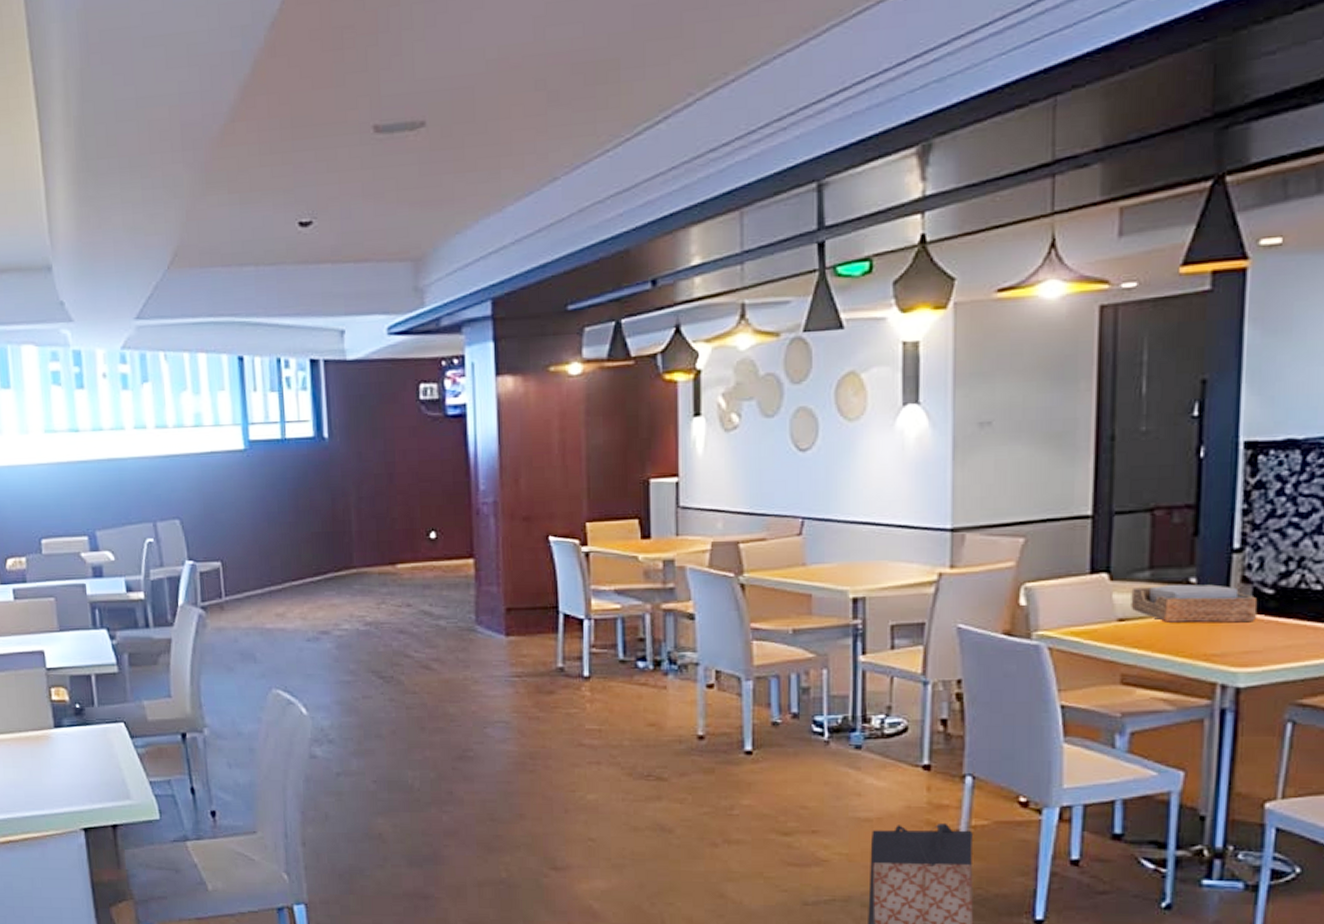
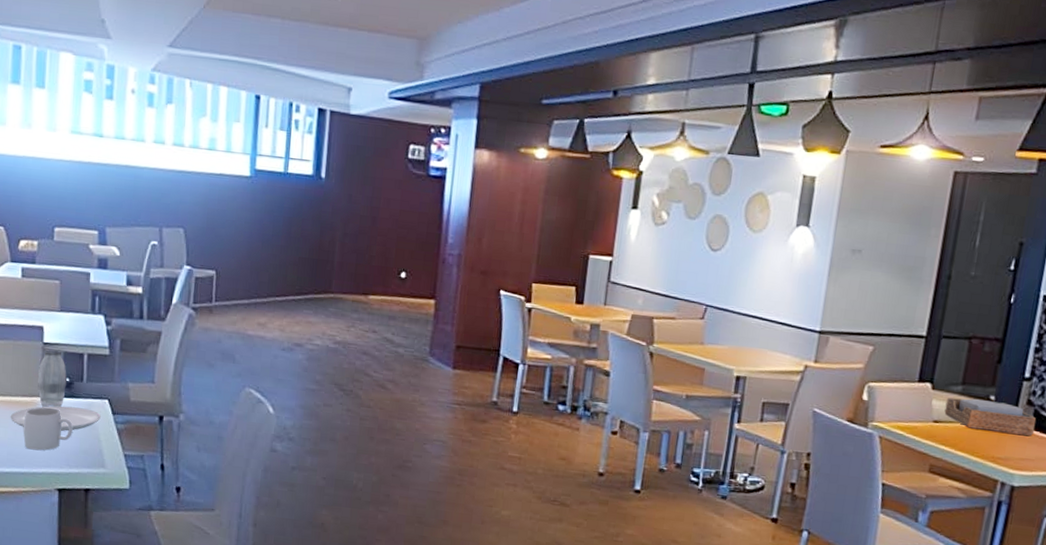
plate: none [22,735,119,765] -> present [10,406,101,431]
mug: none [37,739,91,789] -> present [23,407,73,451]
vase: none [45,675,78,741] -> present [38,350,67,408]

